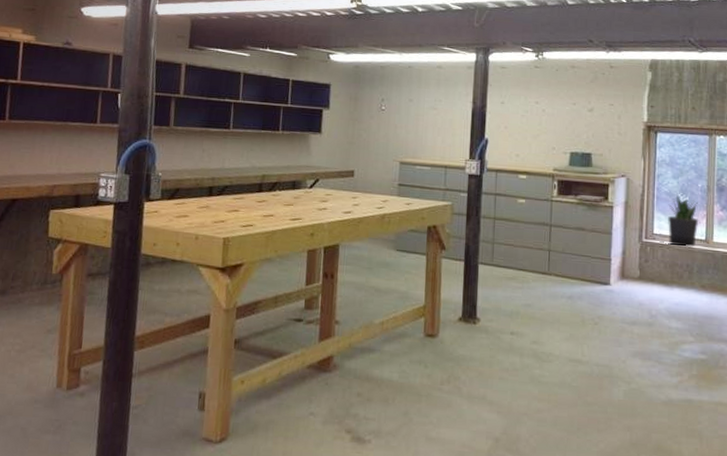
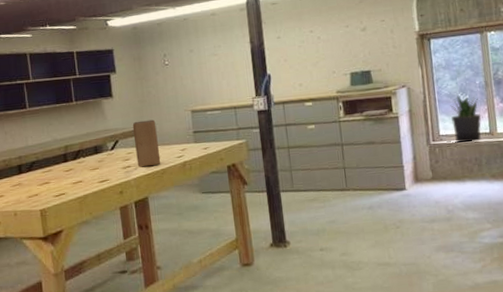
wooden block: none [334,162,361,213] -> present [132,119,161,168]

